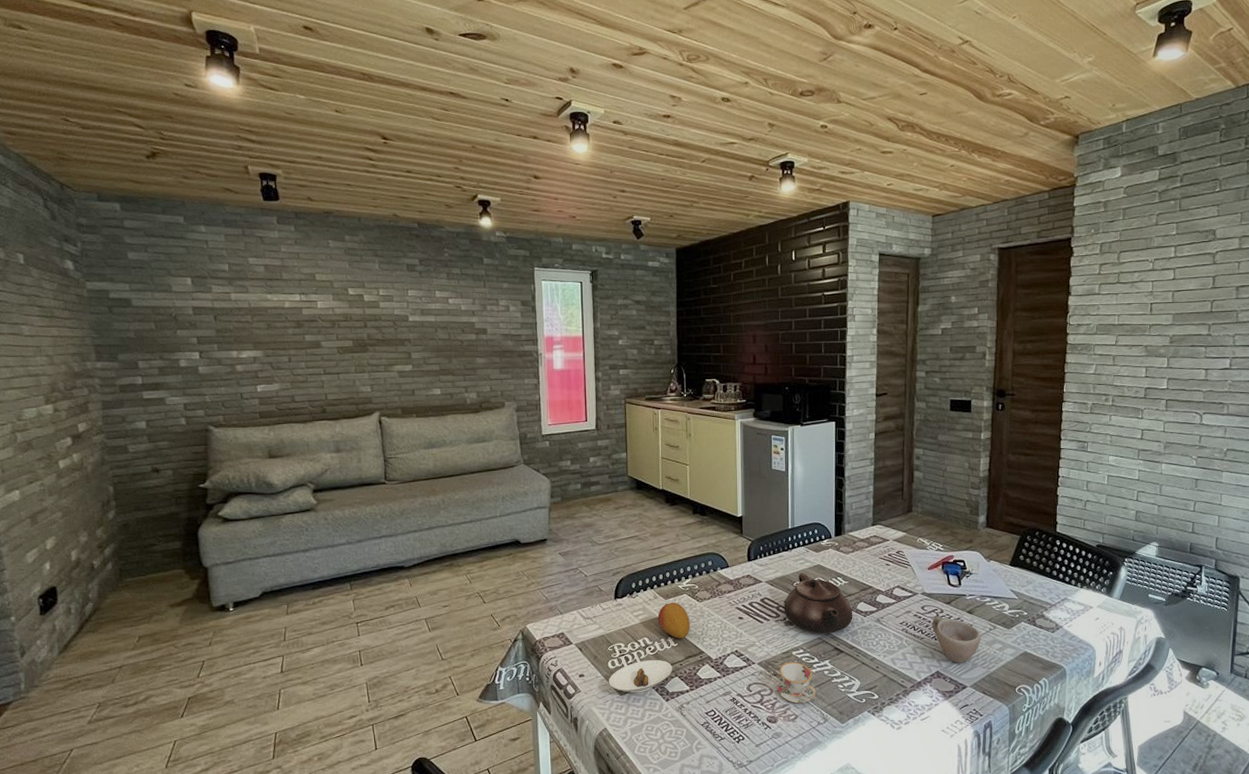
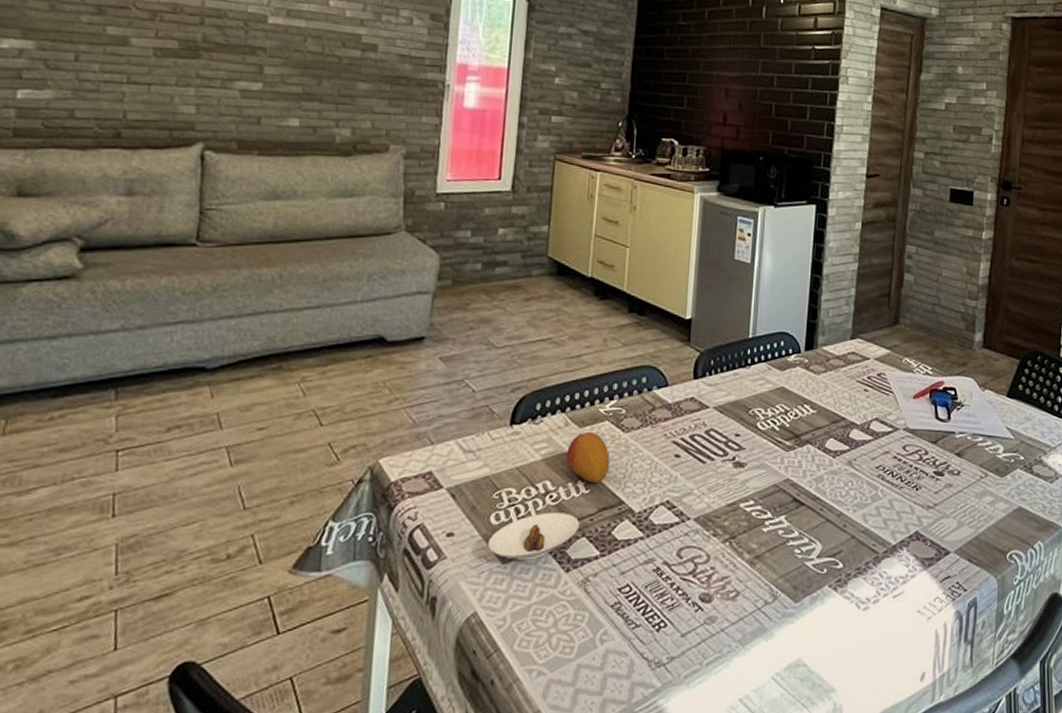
teacup: present [778,662,816,704] -> none [716,518,766,576]
teapot: present [784,573,853,633] -> none [734,397,820,479]
cup: present [932,616,982,663] -> none [913,459,971,521]

